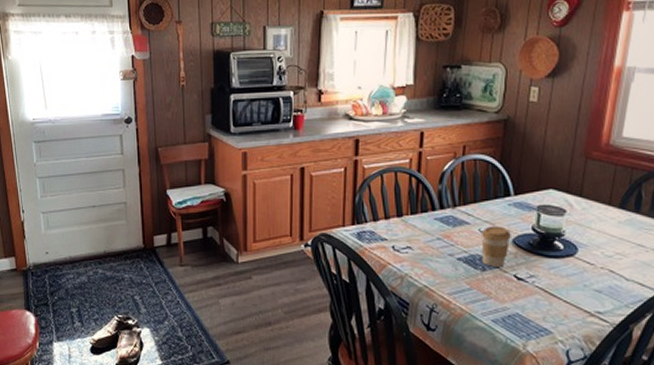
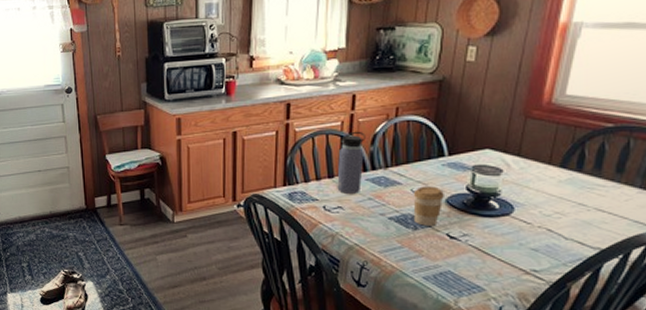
water bottle: none [406,169,434,233] -> present [337,131,366,194]

